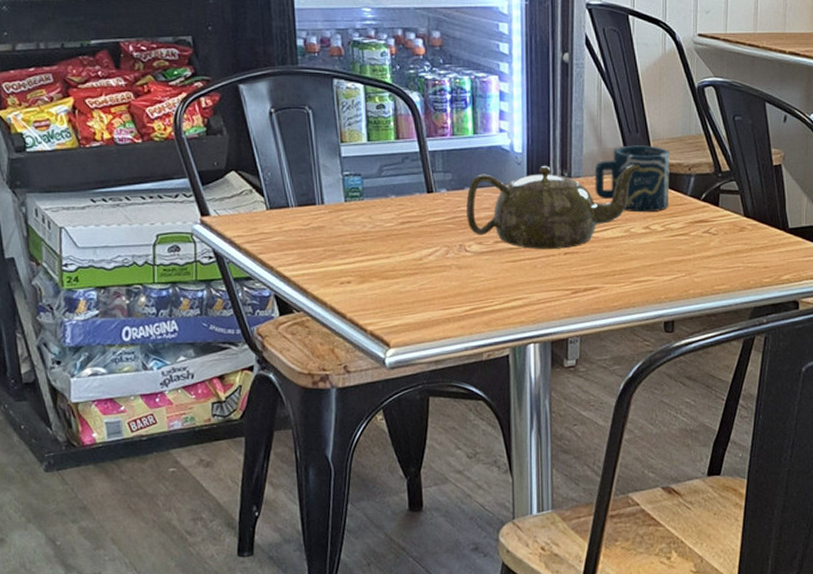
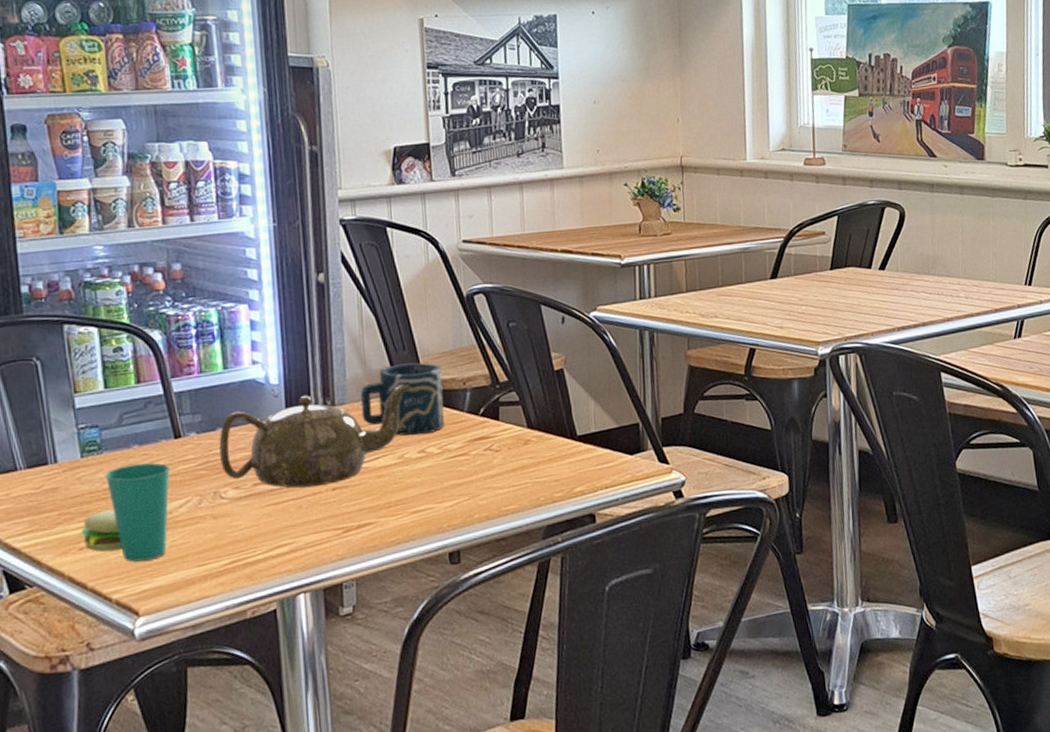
cup: none [342,213,422,299] -> present [80,462,170,562]

